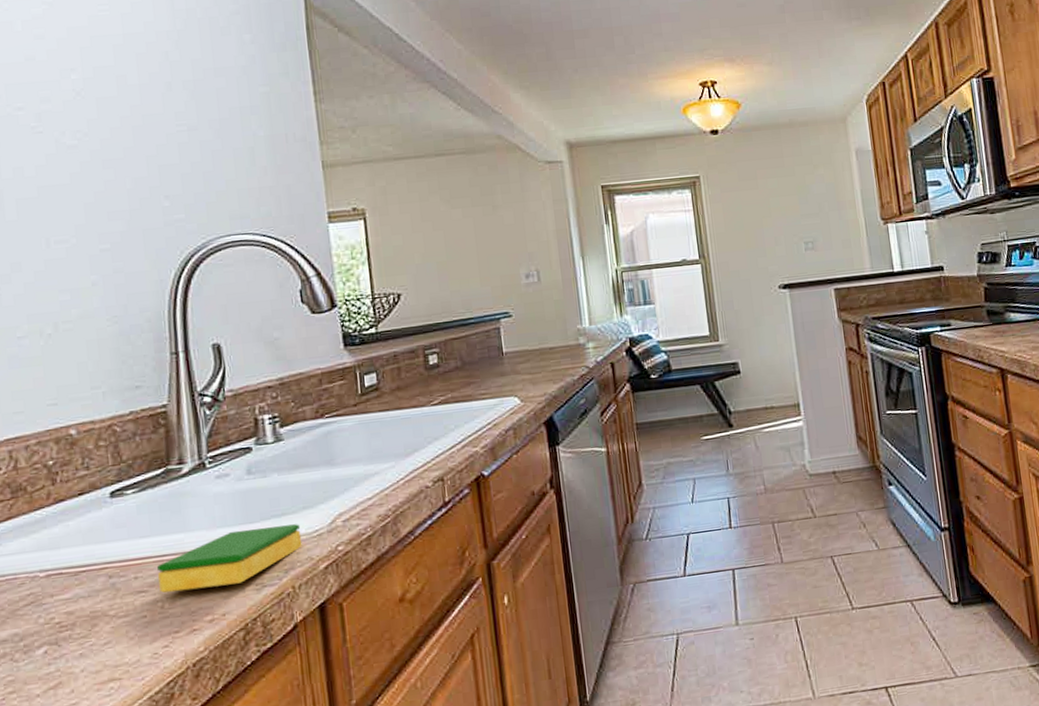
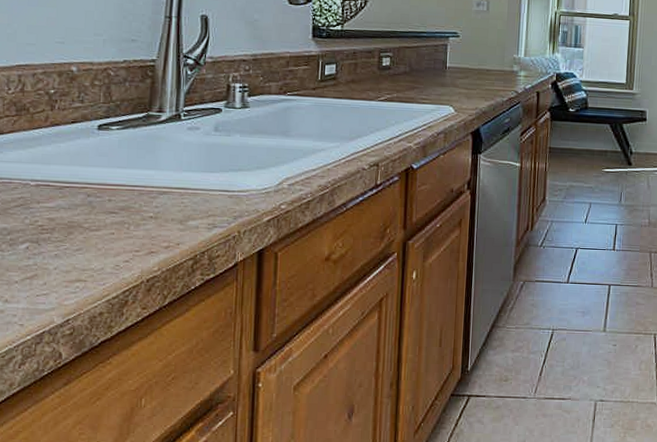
dish sponge: present [157,524,302,594] -> none [128,176,253,221]

